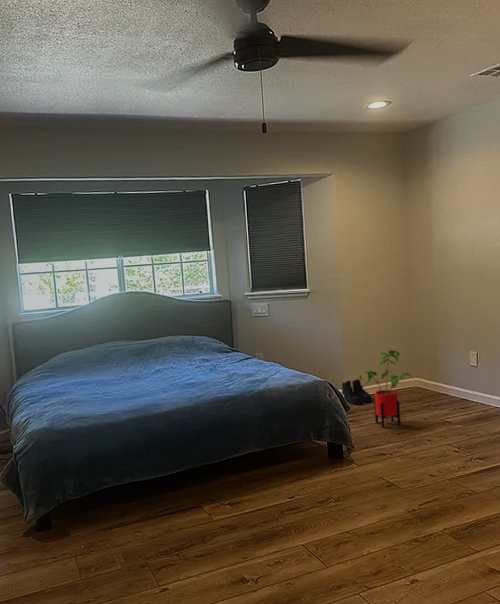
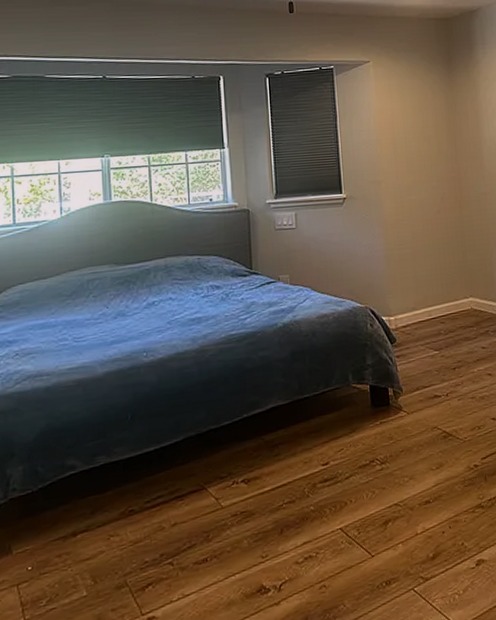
boots: present [341,379,373,405] -> none [385,303,423,335]
house plant: present [359,350,413,428] -> none [405,265,467,363]

